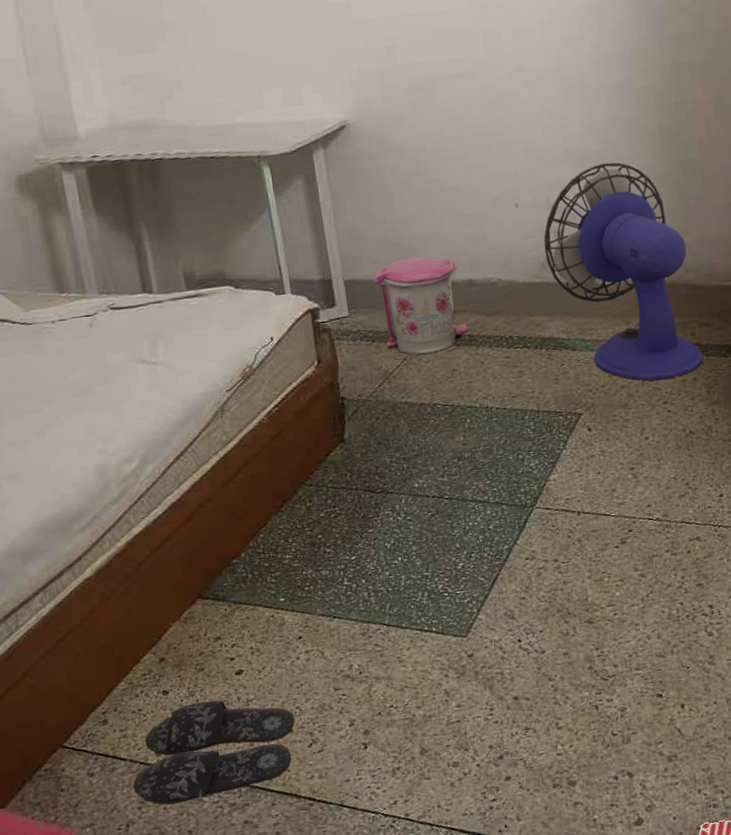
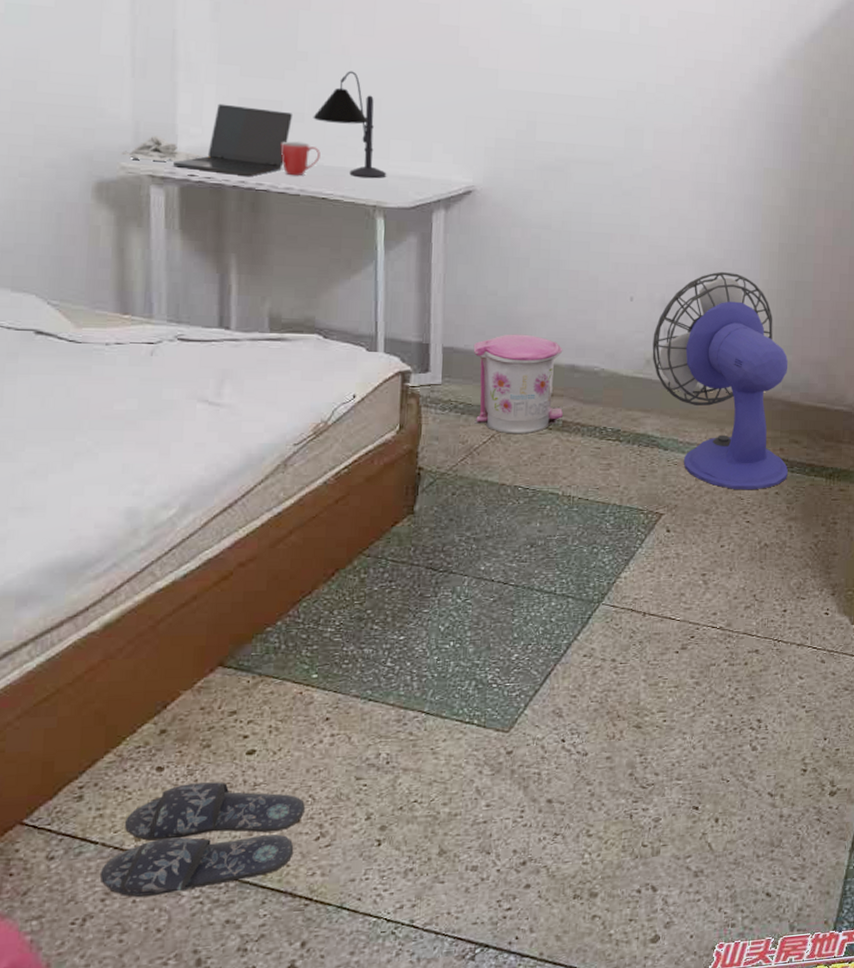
tissue: none [31,125,102,151] -> present [119,135,204,162]
laptop: none [77,81,172,152] -> present [173,103,294,177]
mug: none [165,107,203,141] -> present [280,141,321,177]
desk lamp: none [189,30,265,132] -> present [313,71,387,179]

